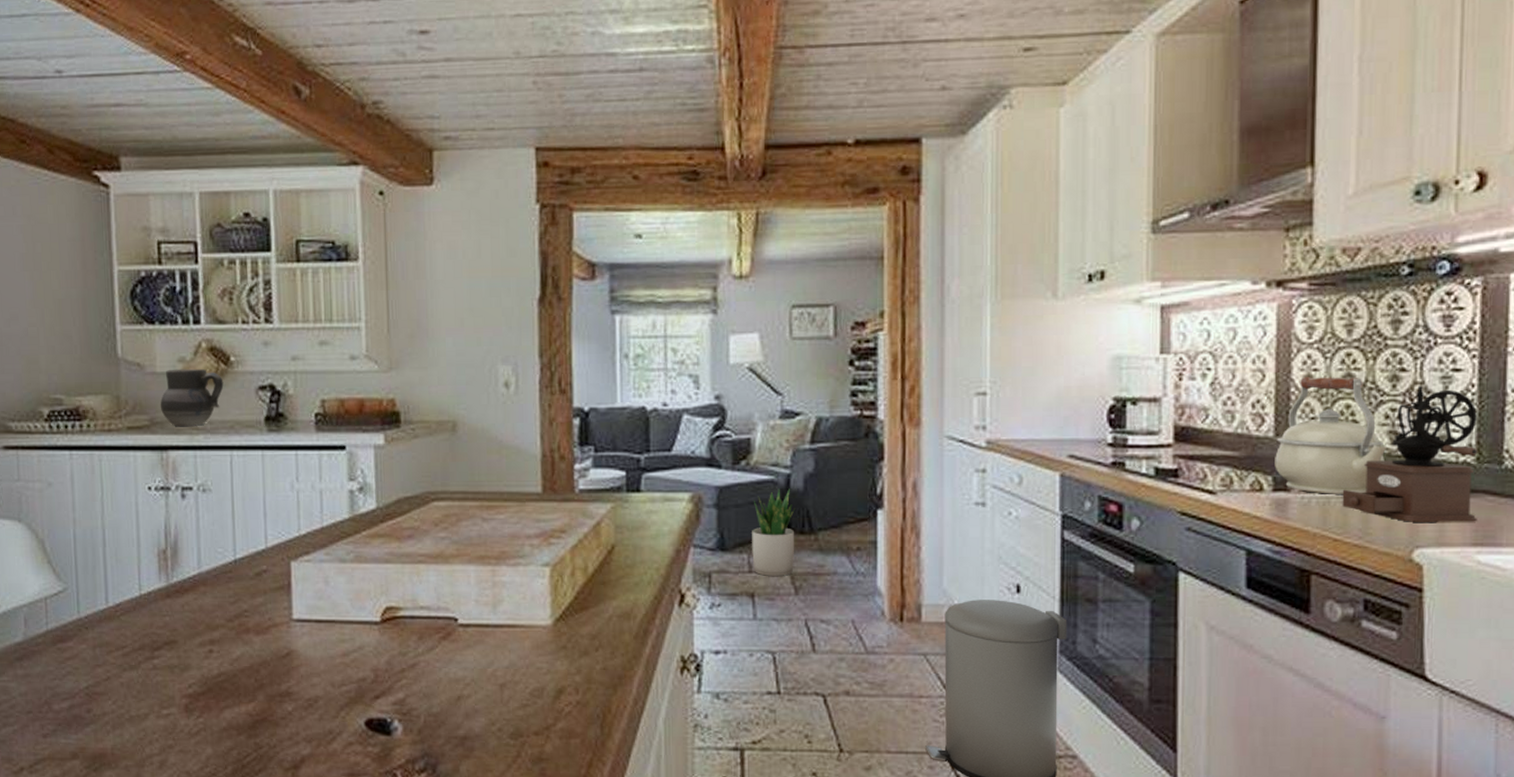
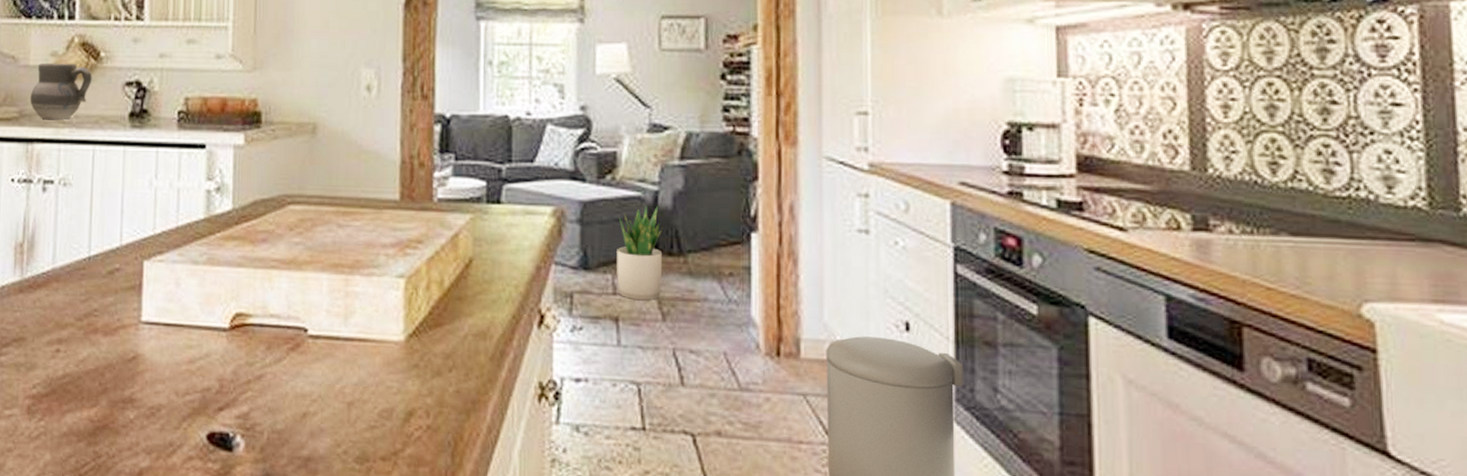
kettle: present [1275,376,1388,494] -> none [1192,106,1322,238]
coffee grinder: present [1342,386,1478,522] -> none [1273,121,1435,275]

